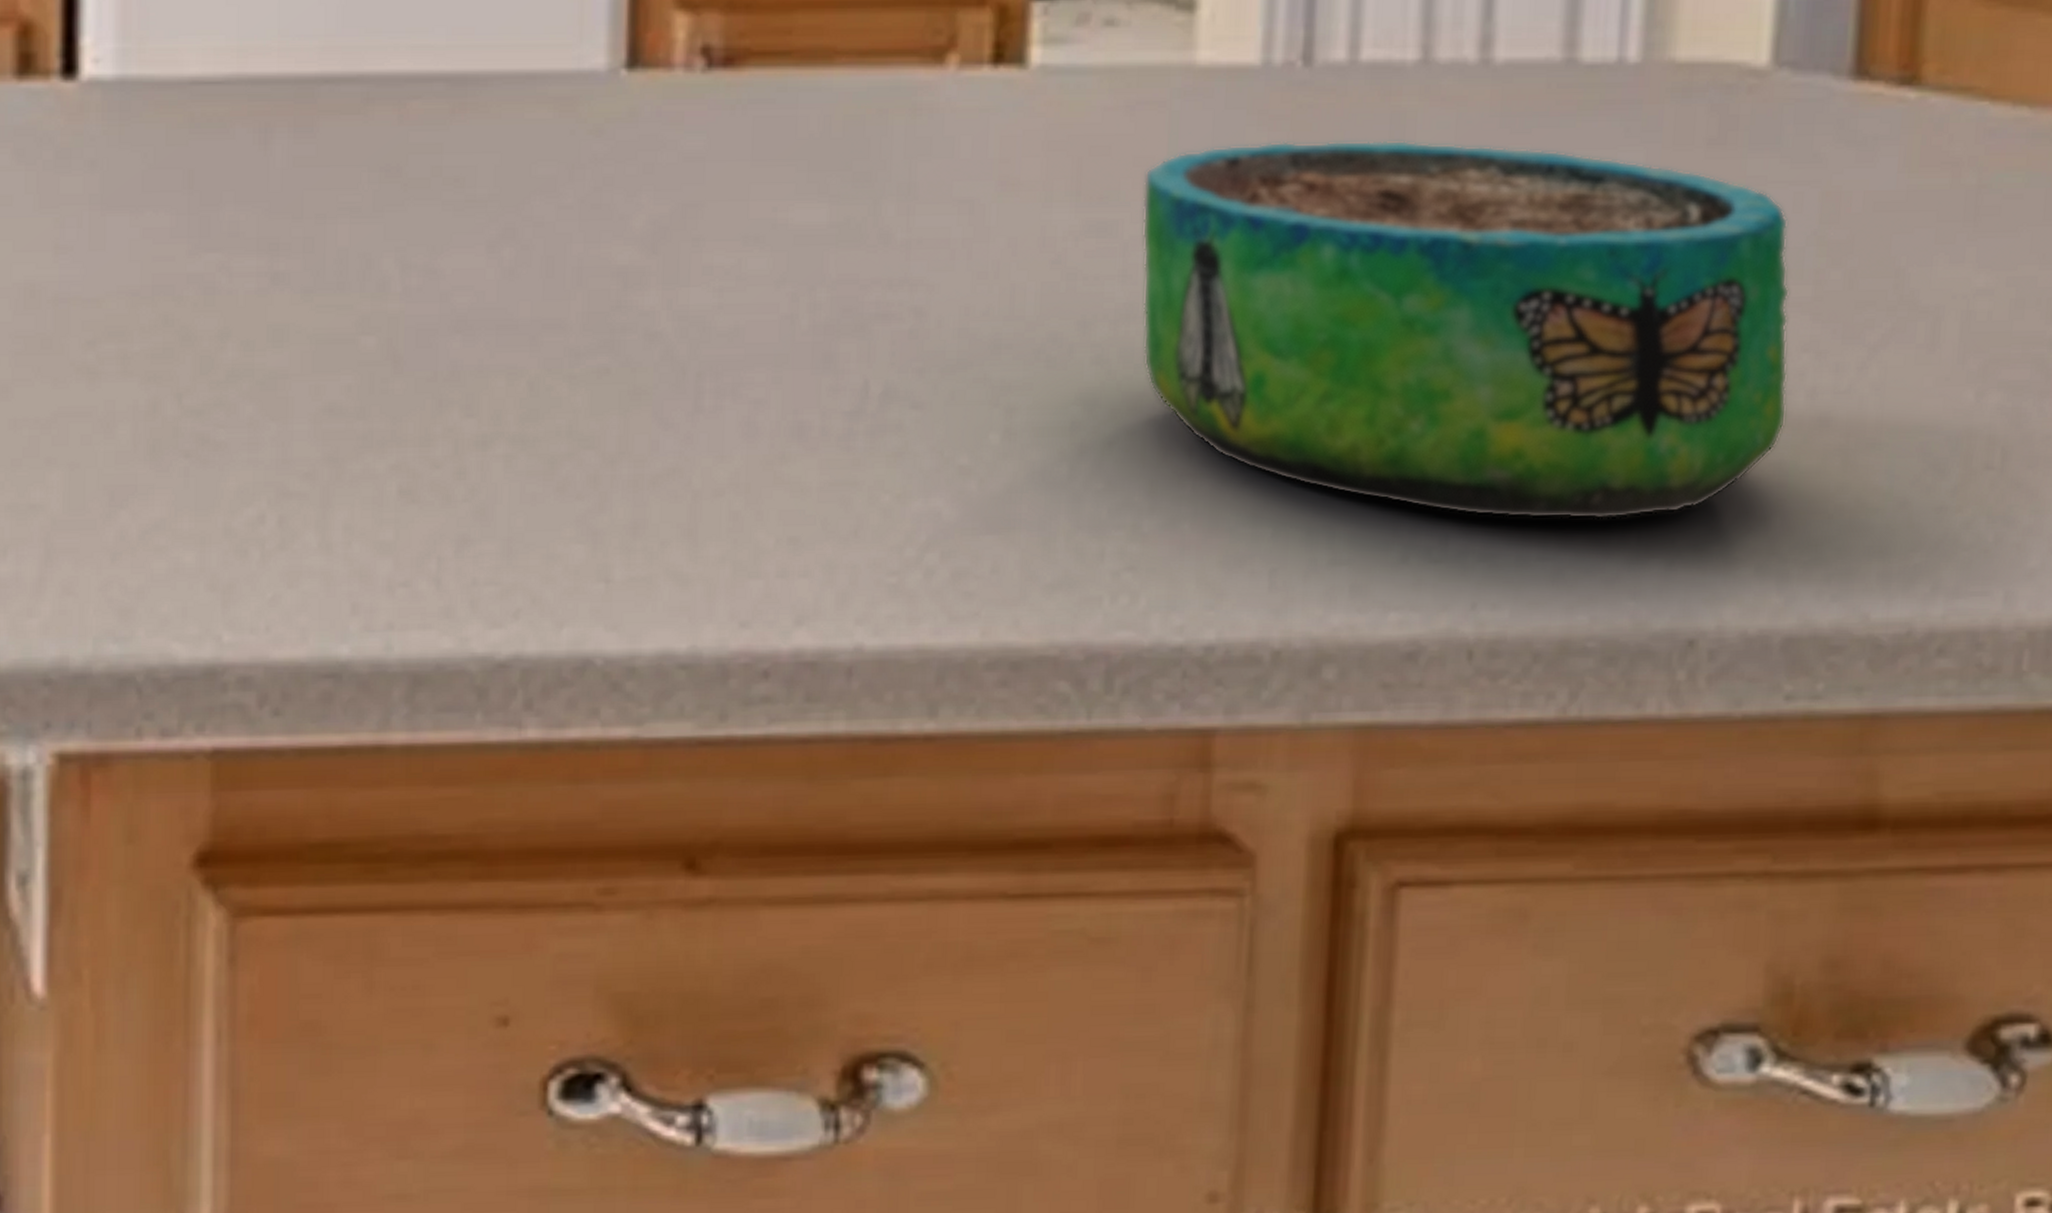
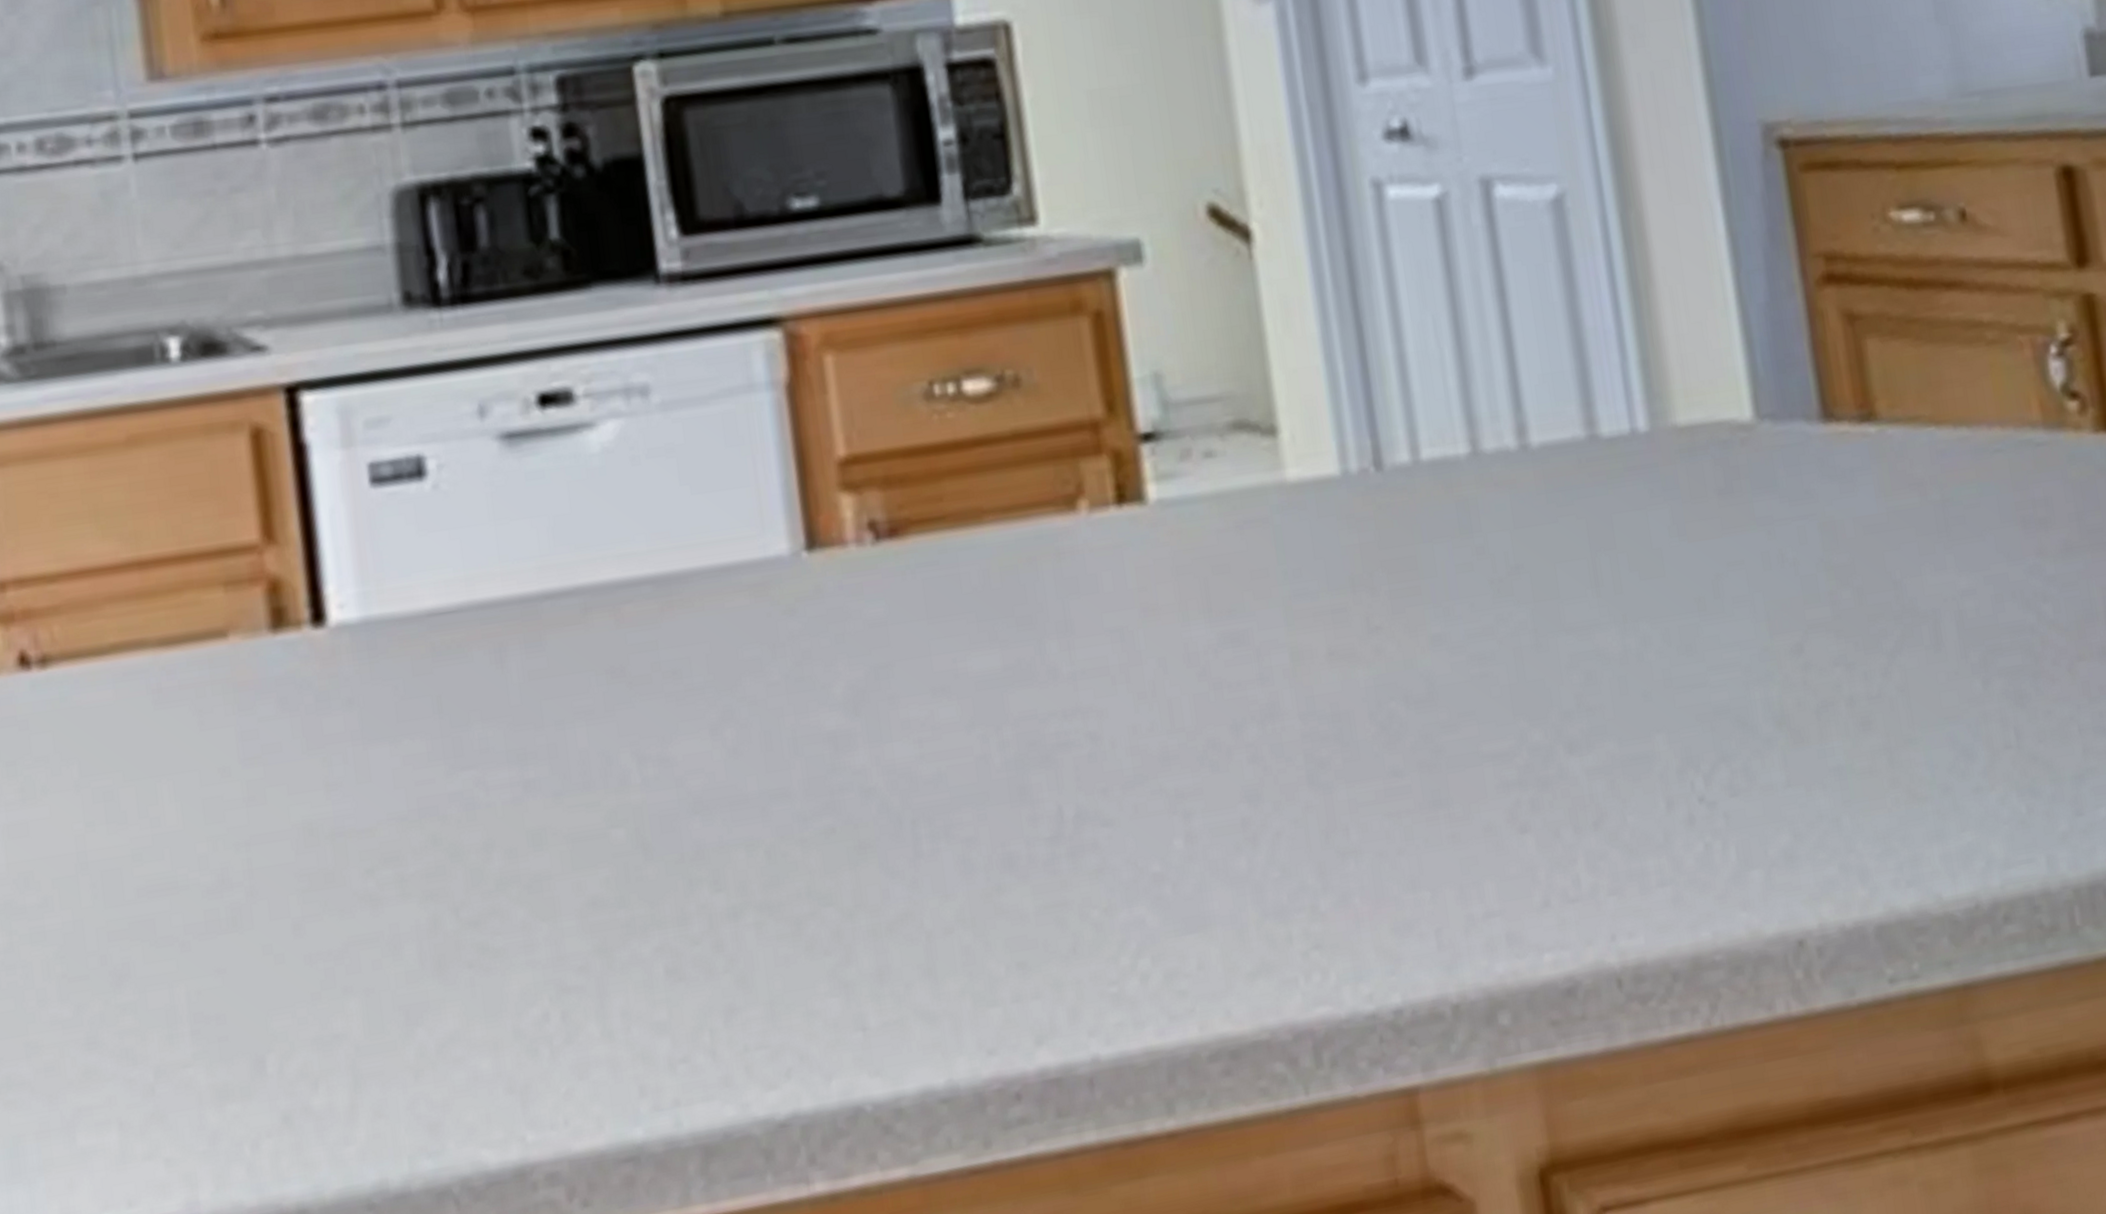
decorative bowl: present [1142,140,1790,521] -> none [1262,517,1835,855]

